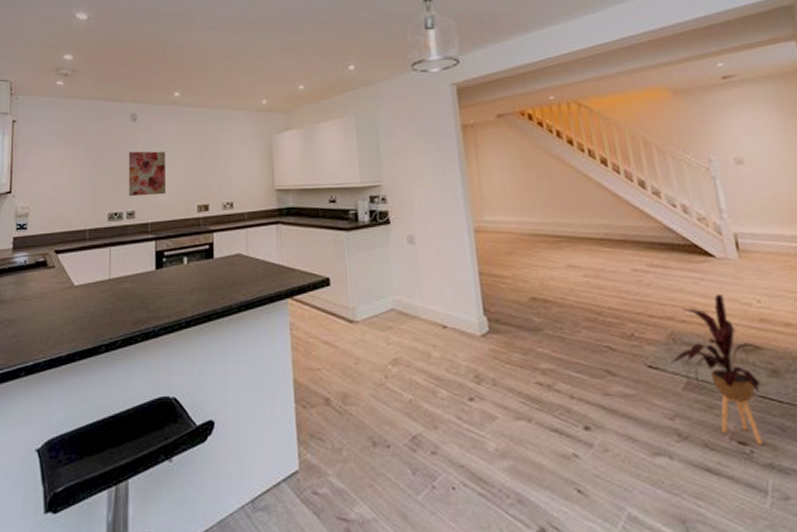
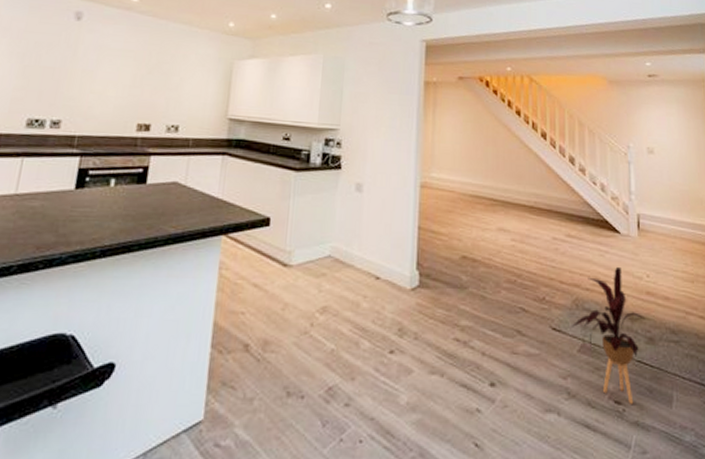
wall art: present [128,151,166,197] -> none [56,53,110,107]

